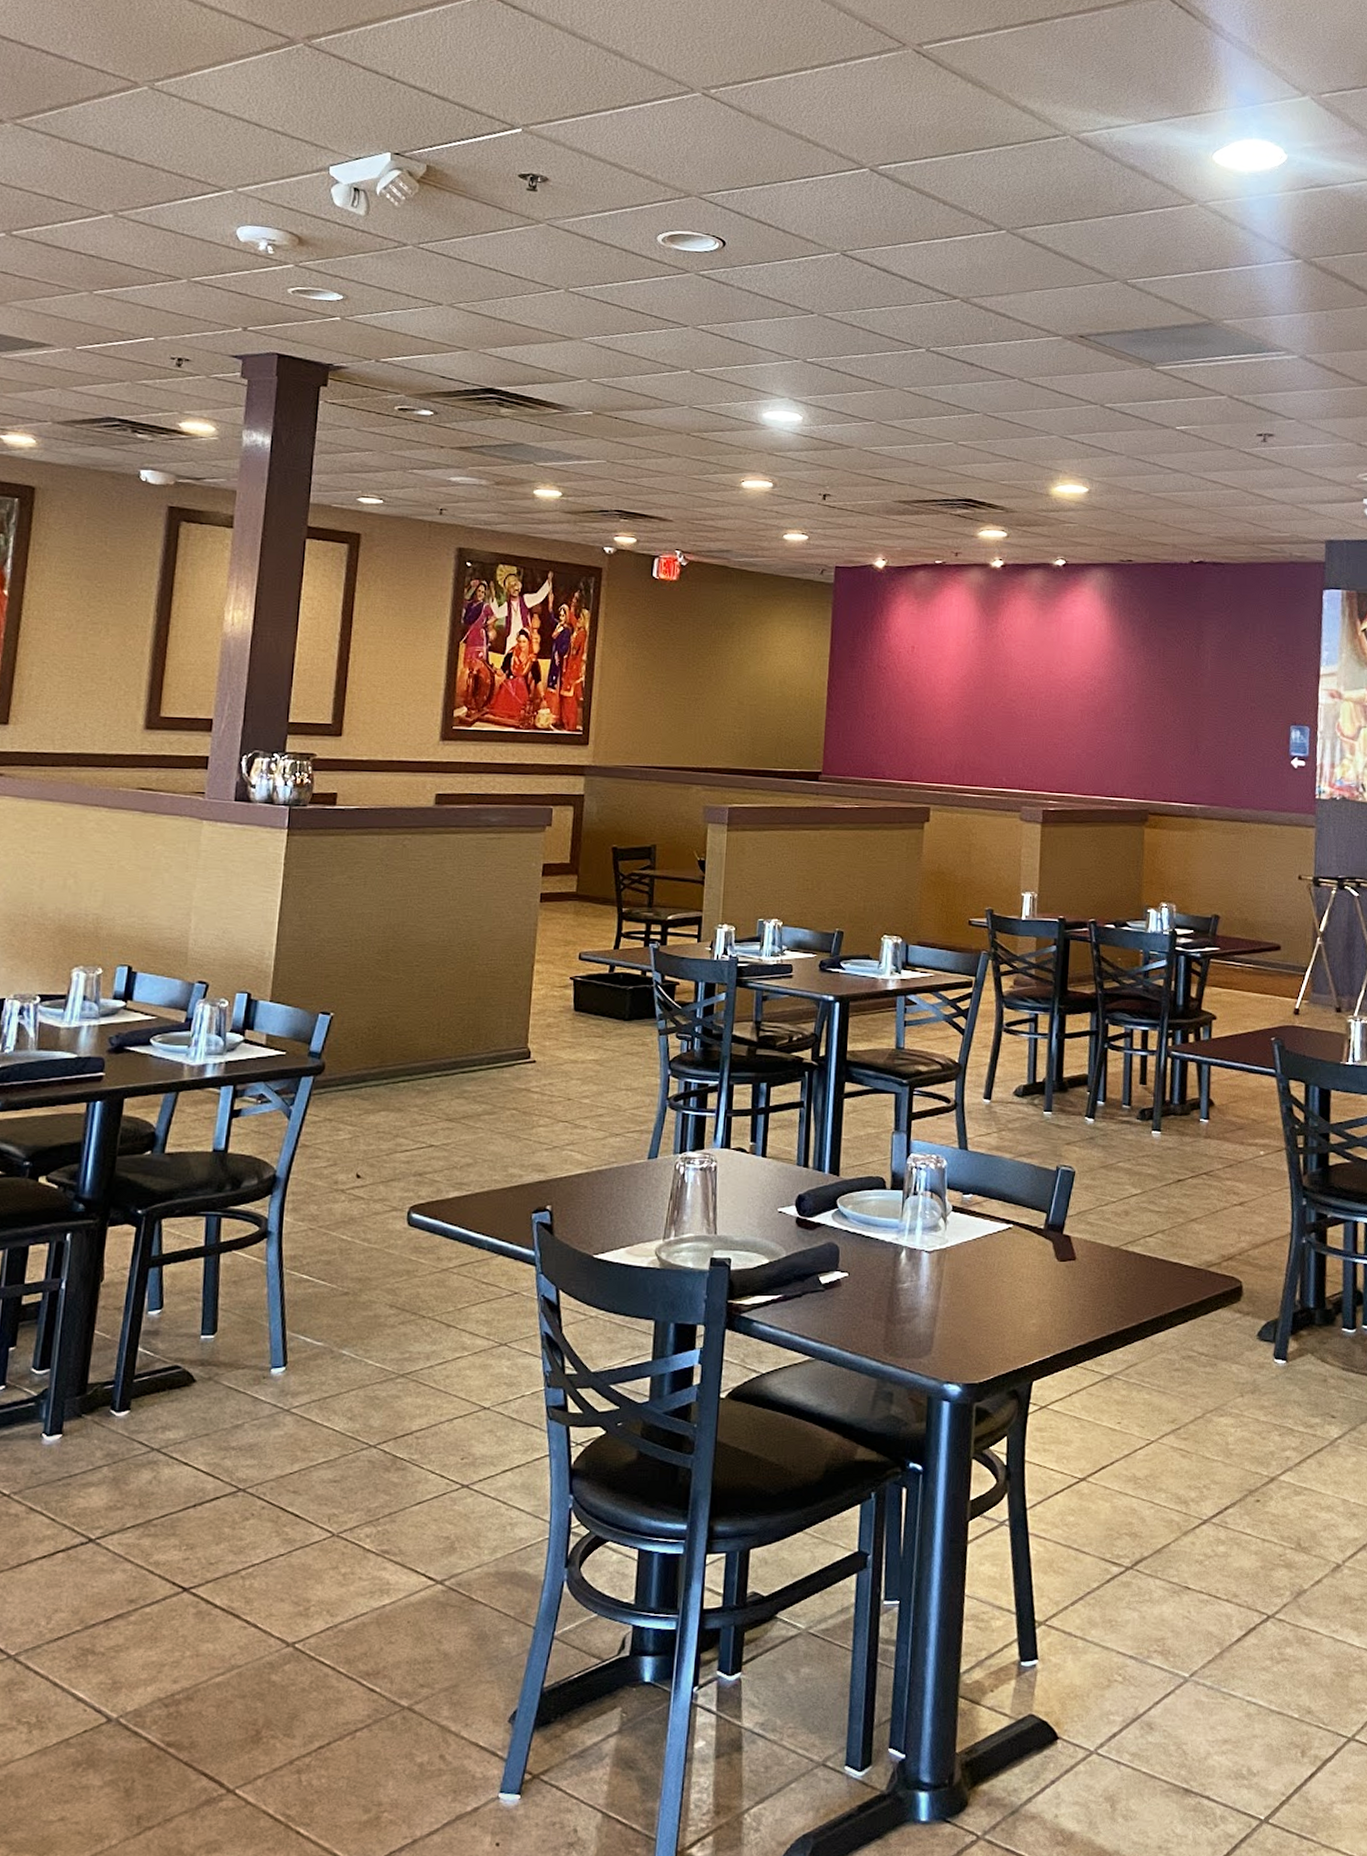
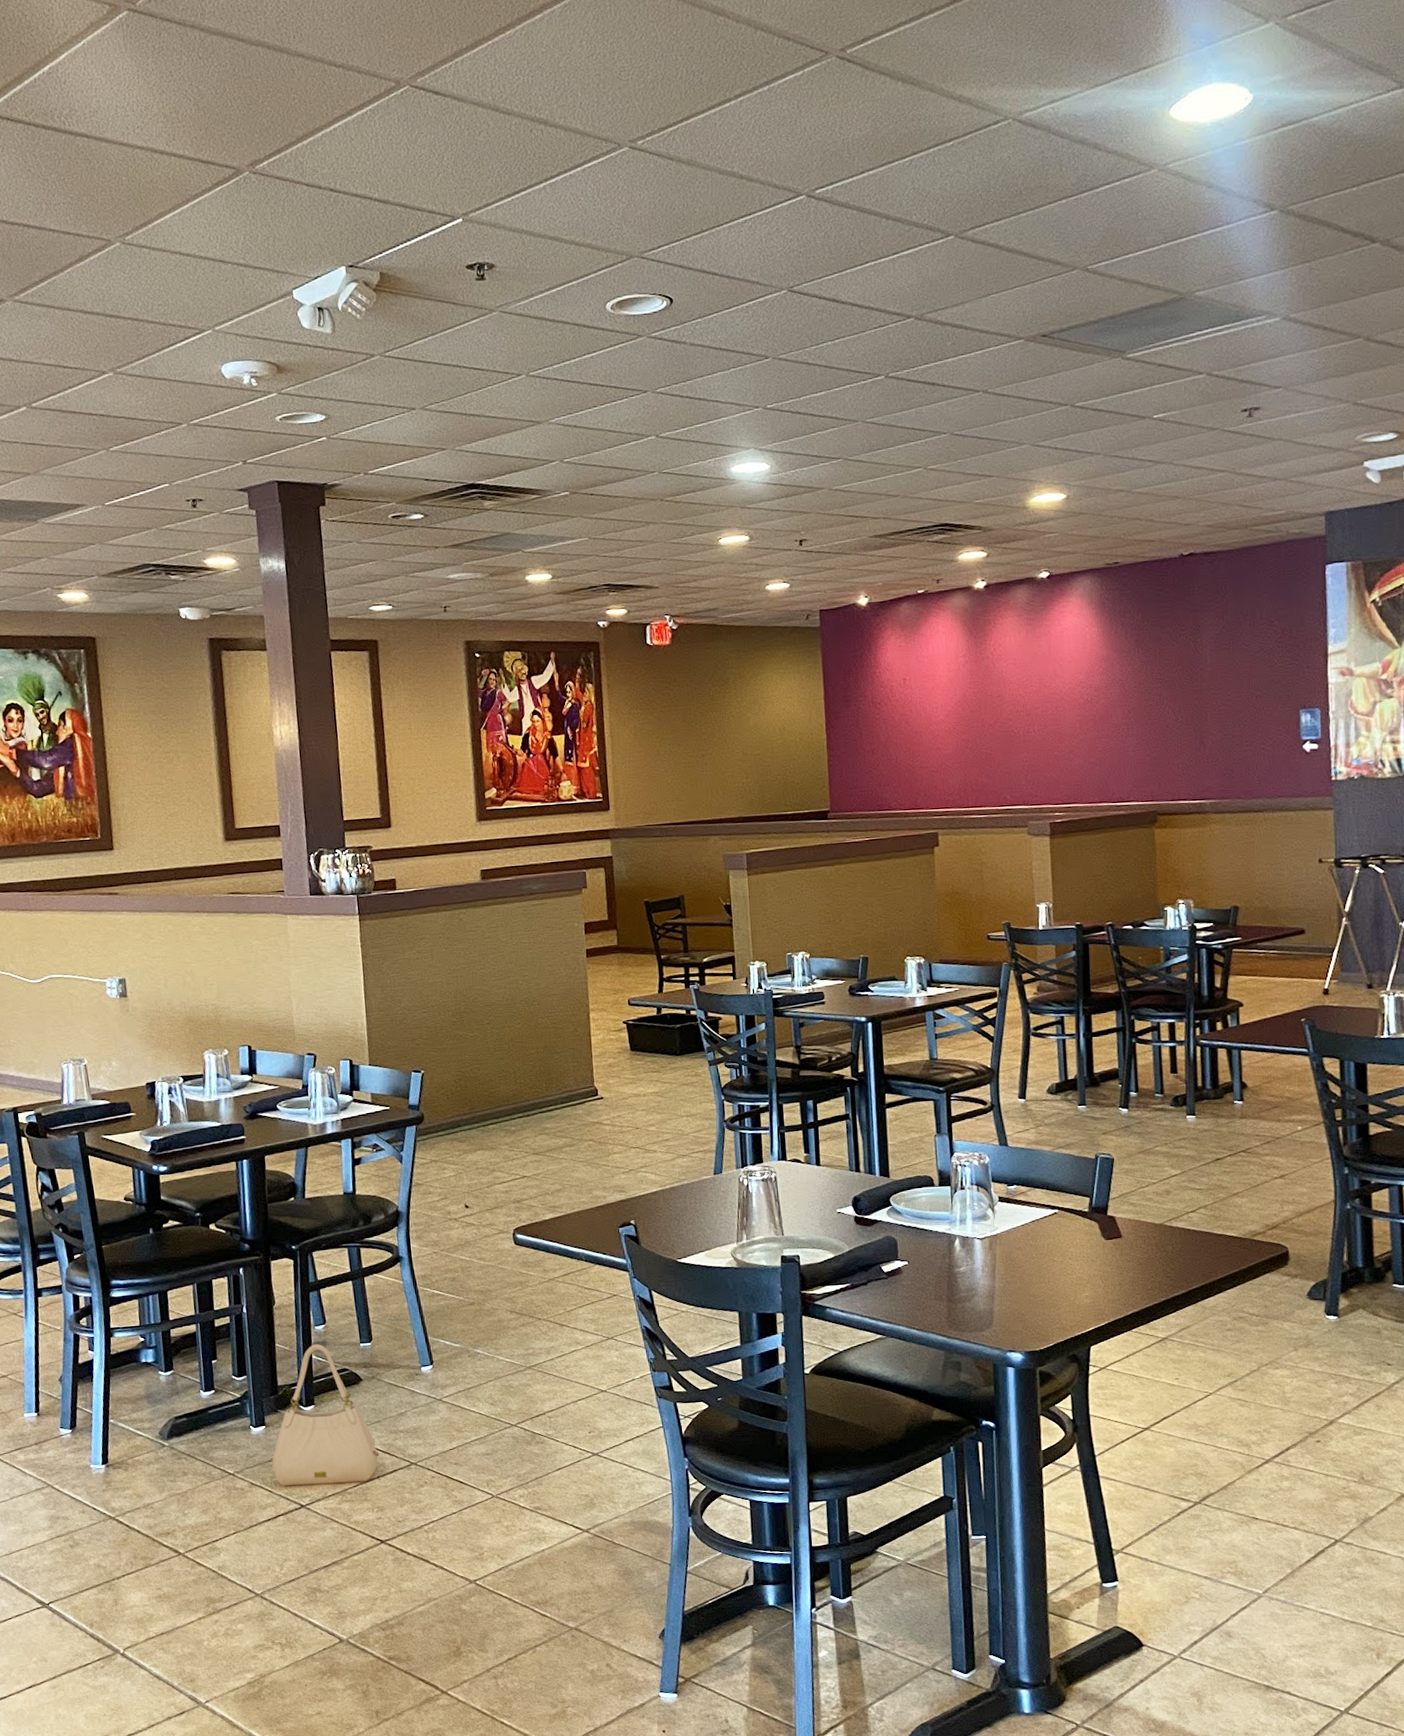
handbag: none [61,1333,201,1514] -> present [271,1344,379,1487]

